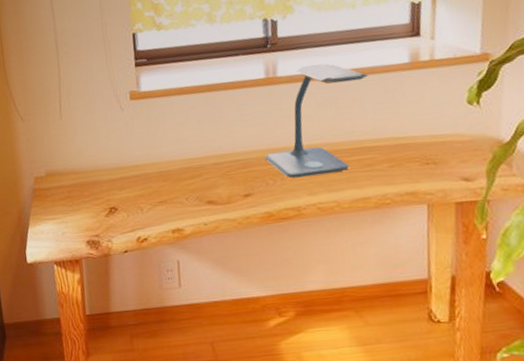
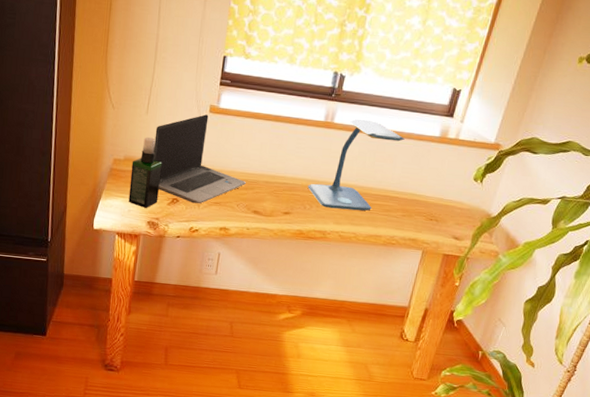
spray bottle: none [55,143,94,226] -> present [128,137,162,208]
laptop computer: none [74,103,190,209] -> present [153,114,246,204]

